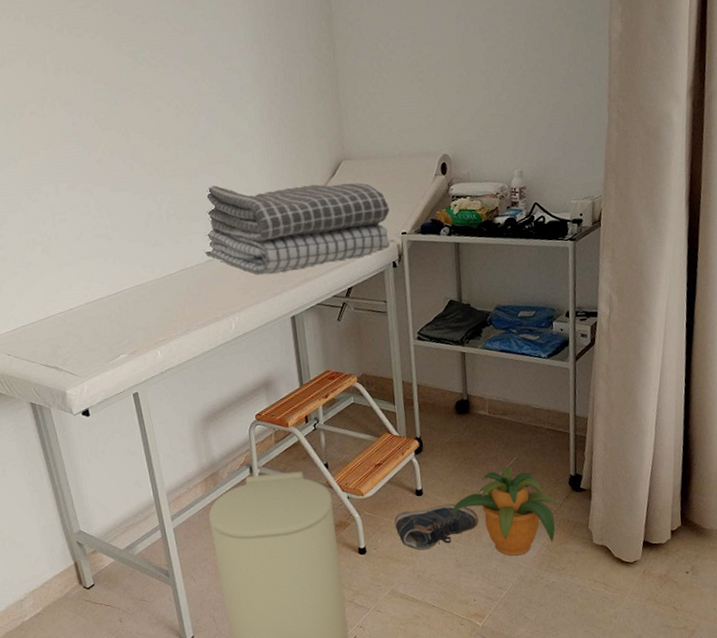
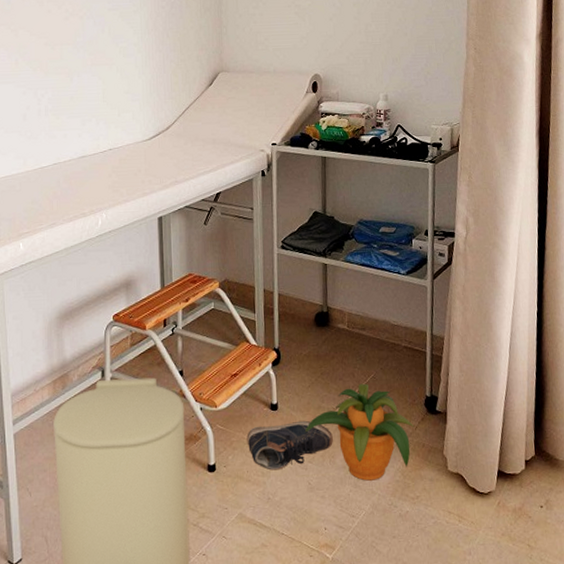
towel: present [203,182,390,275] -> none [78,86,262,174]

